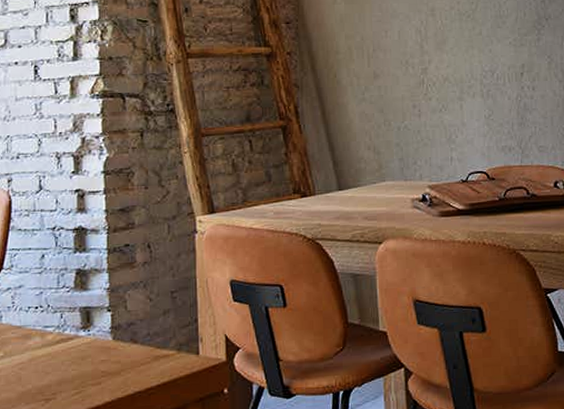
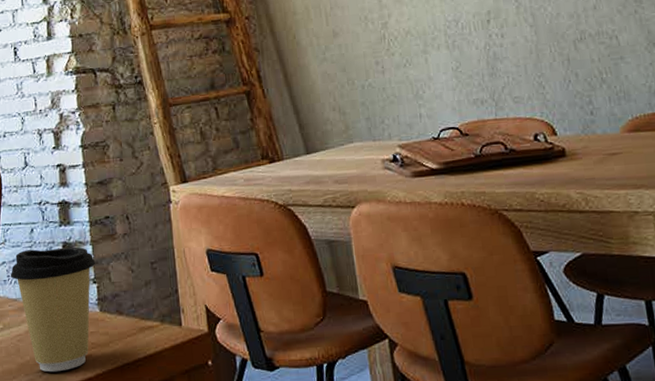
coffee cup: none [15,274,112,401] -> present [10,247,96,372]

